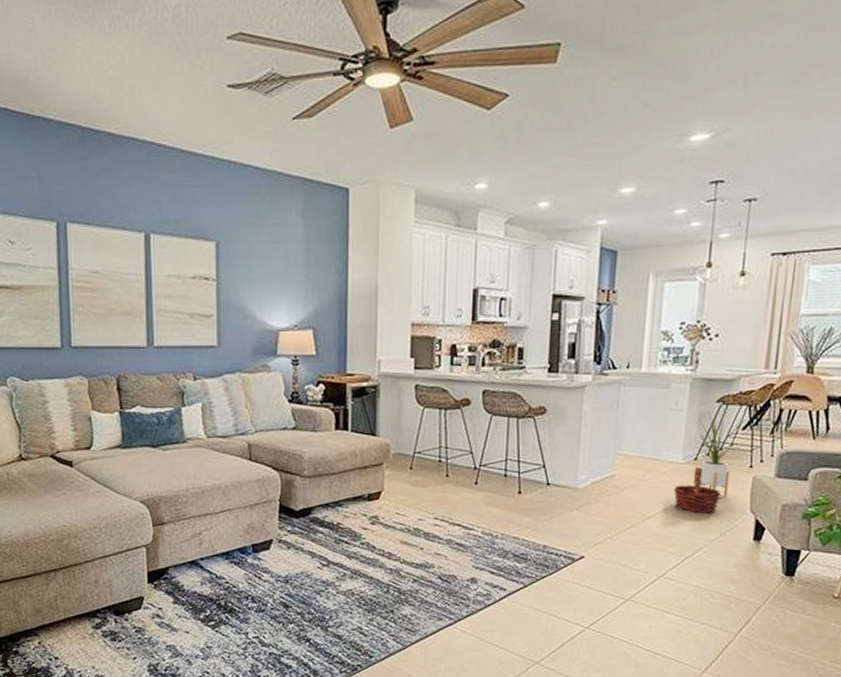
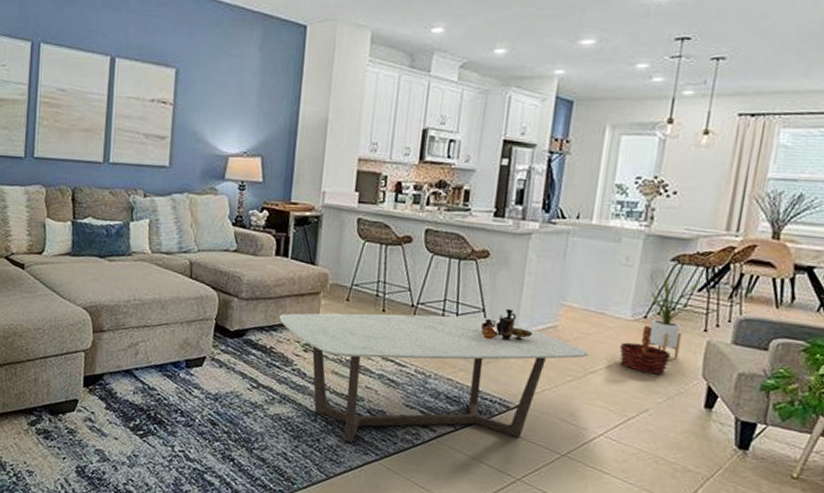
coffee table: none [344,473,646,610] -> present [279,313,589,443]
vase: none [543,463,592,495] -> present [481,309,533,341]

